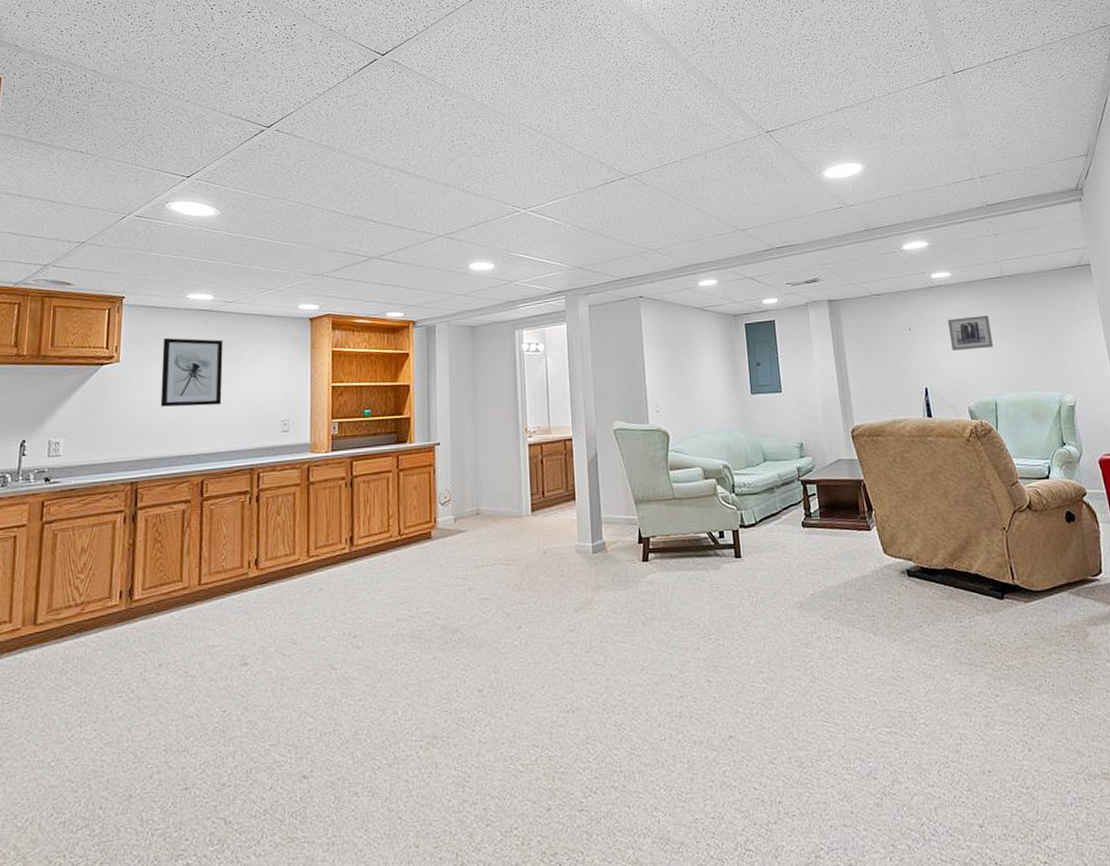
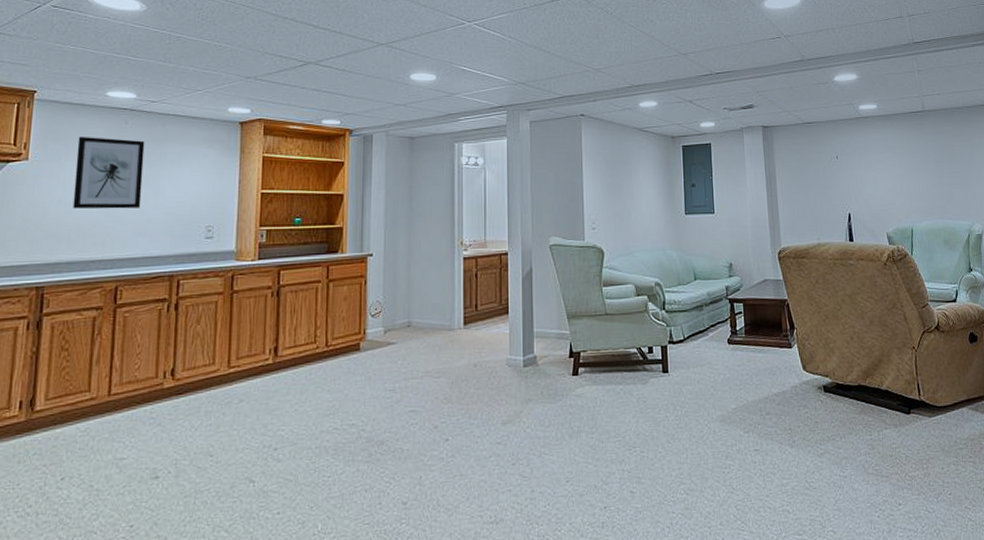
wall art: present [948,315,993,351] -> none [872,147,912,179]

